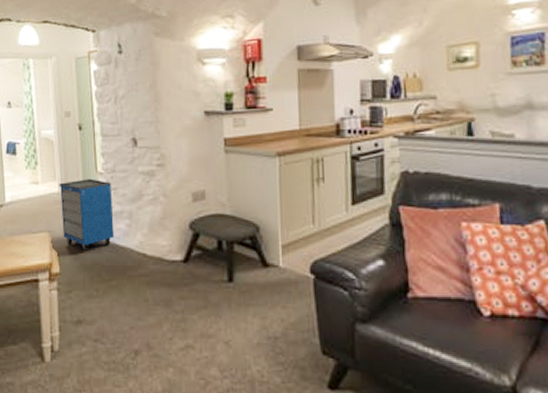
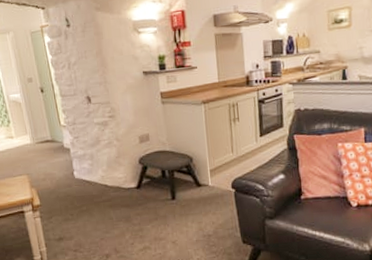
cabinet: present [59,178,114,252] -> none [30,131,80,187]

